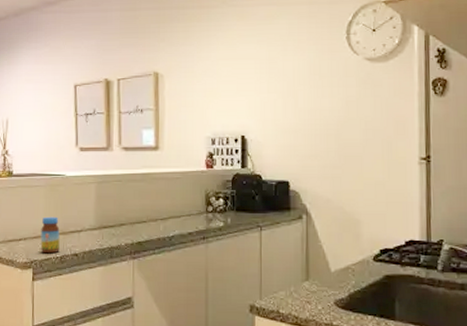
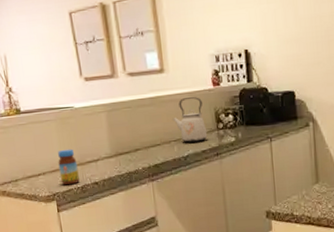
kettle: none [162,177,196,223] -> present [173,97,208,143]

